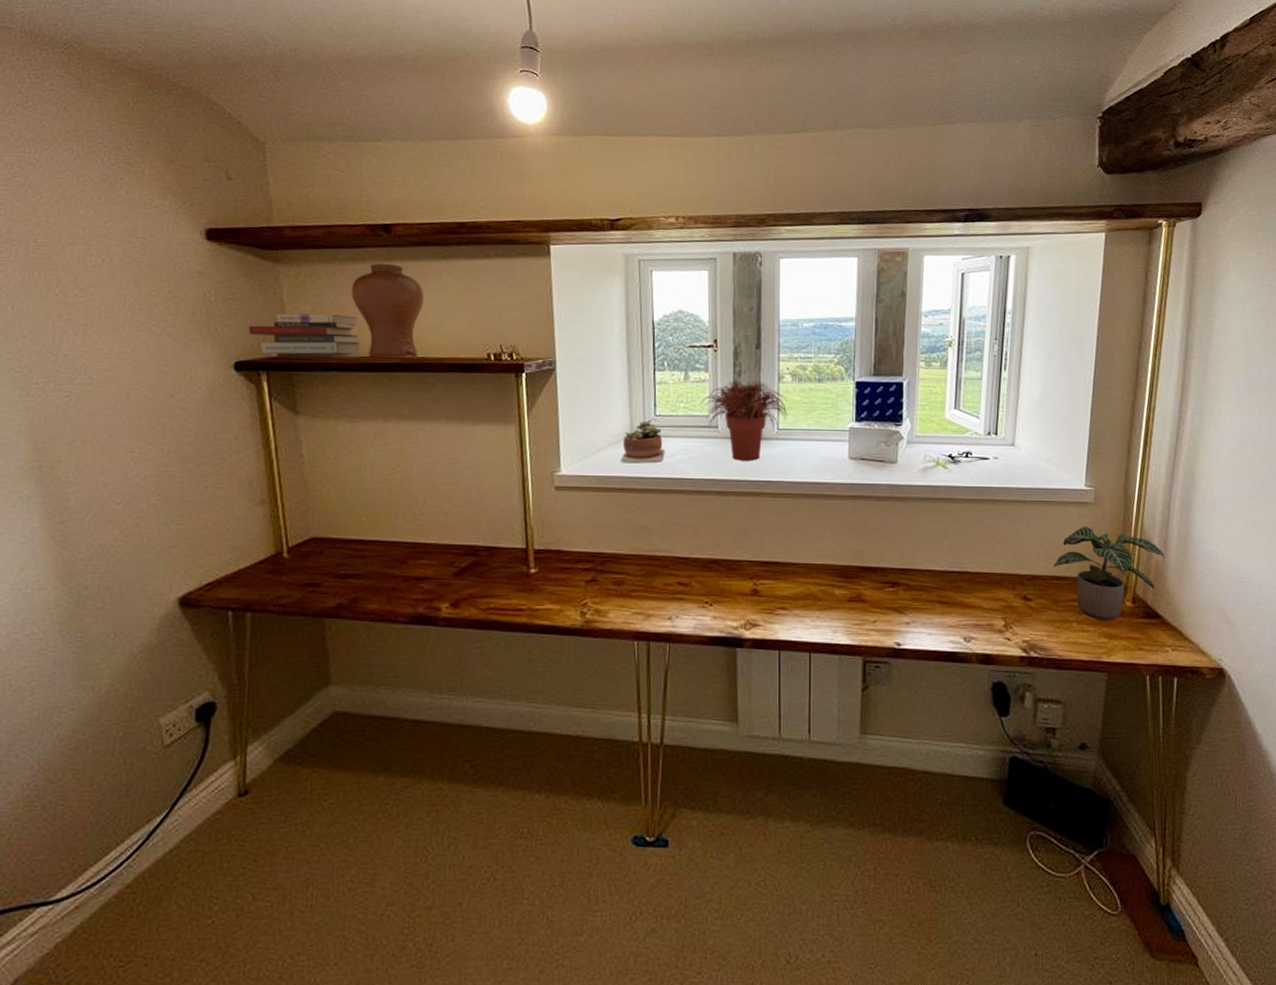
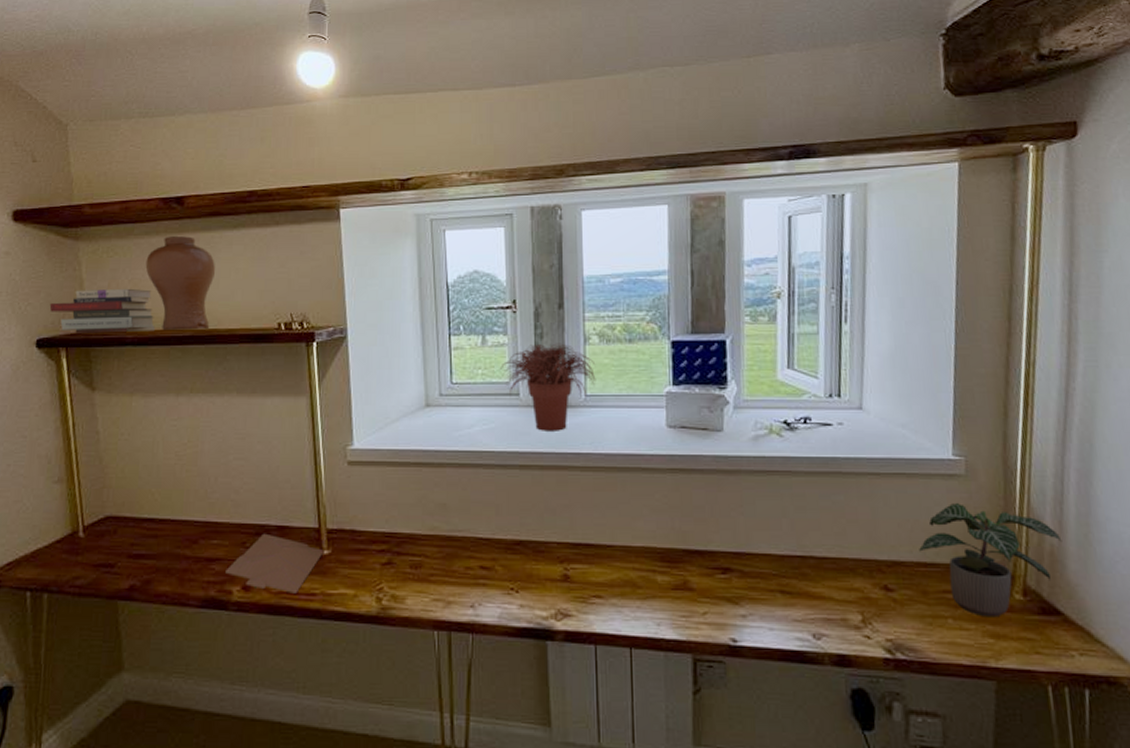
papers: none [434,553,531,609] -> present [225,533,324,594]
succulent plant: present [620,420,665,463] -> none [415,389,463,435]

